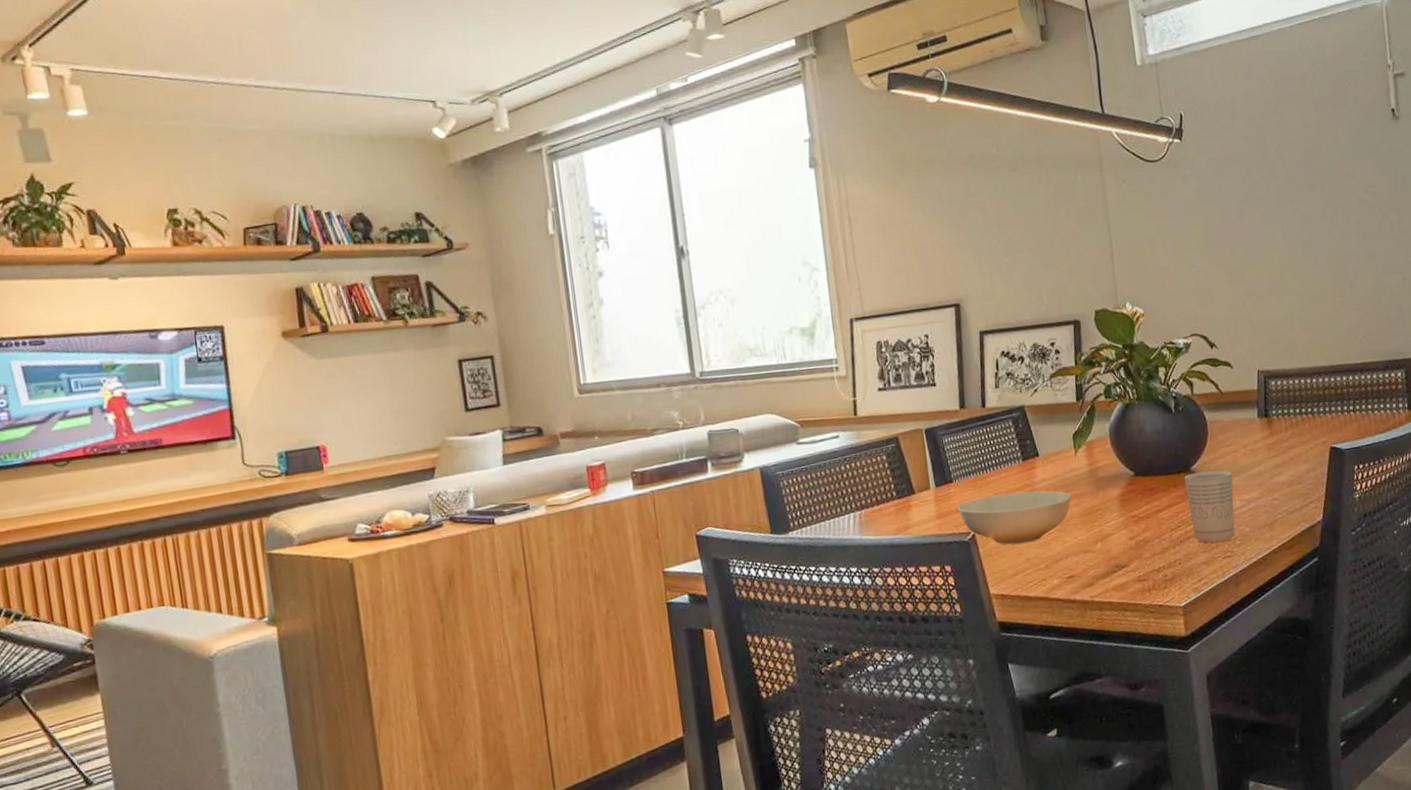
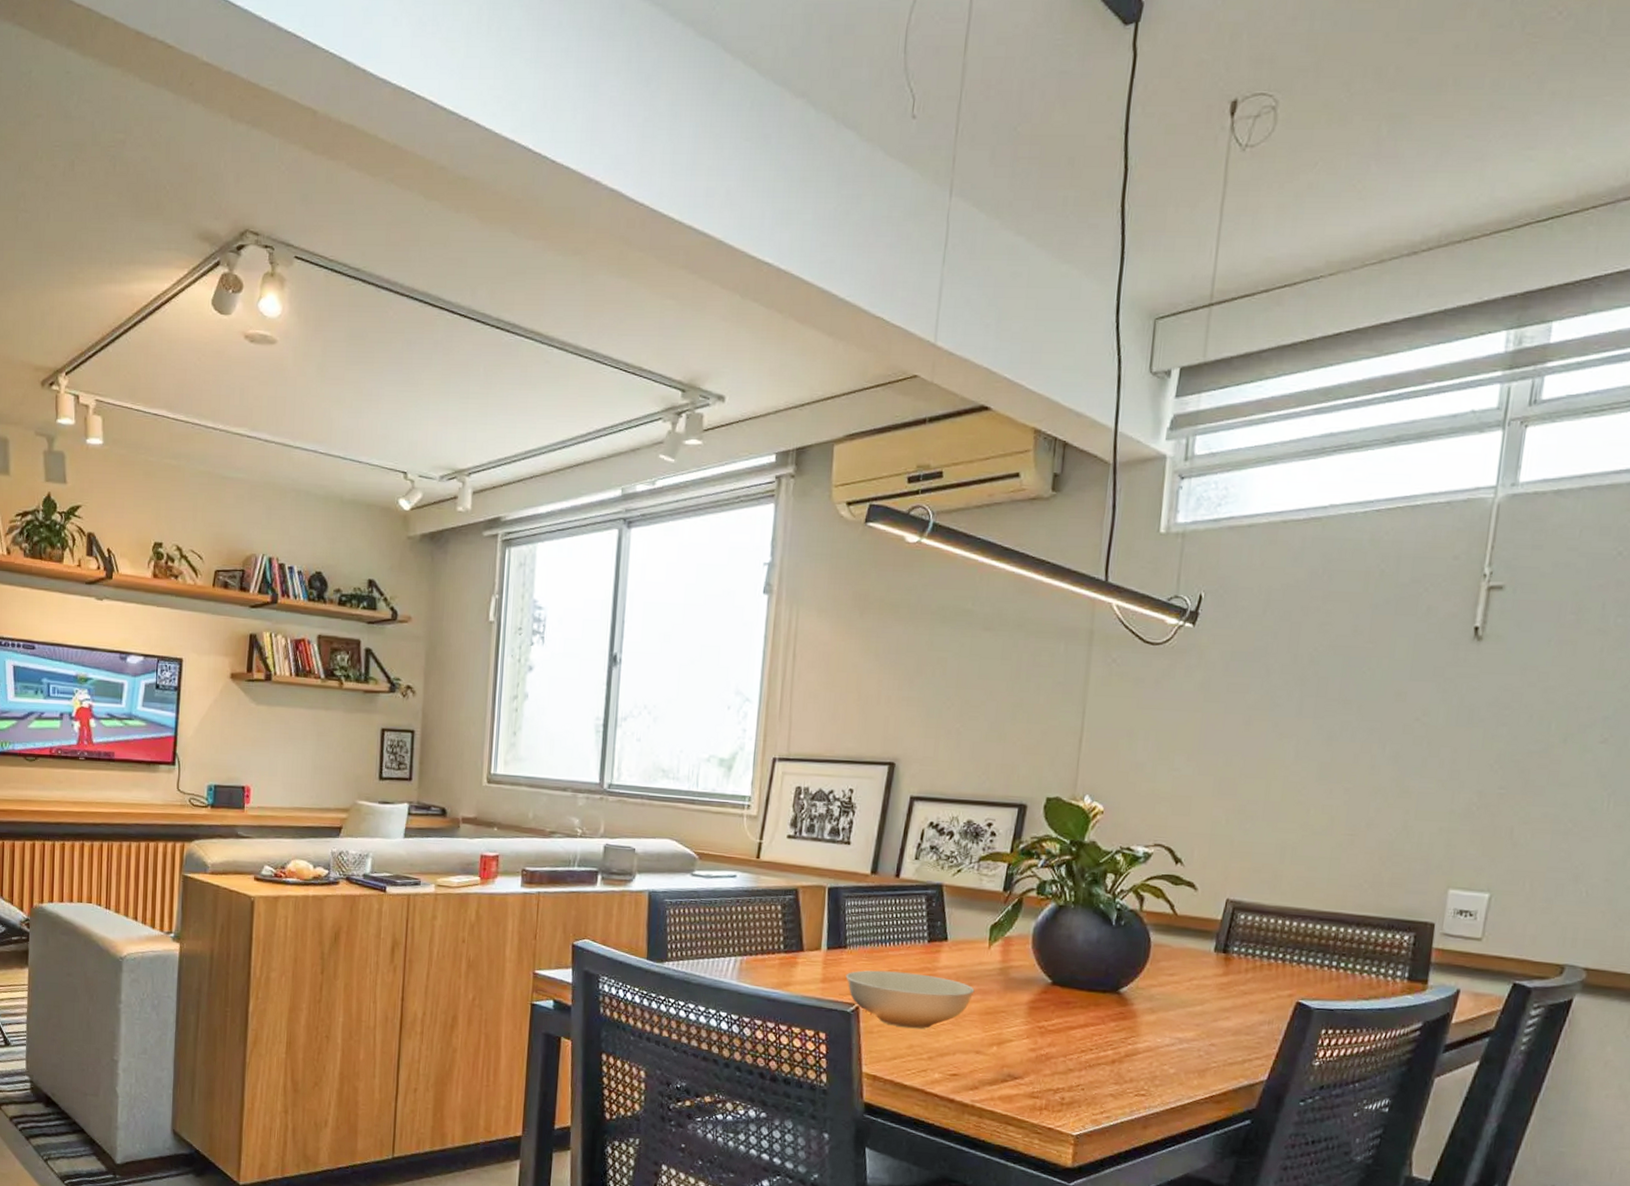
cup: present [1184,470,1235,544] -> none [1106,996,1167,1079]

